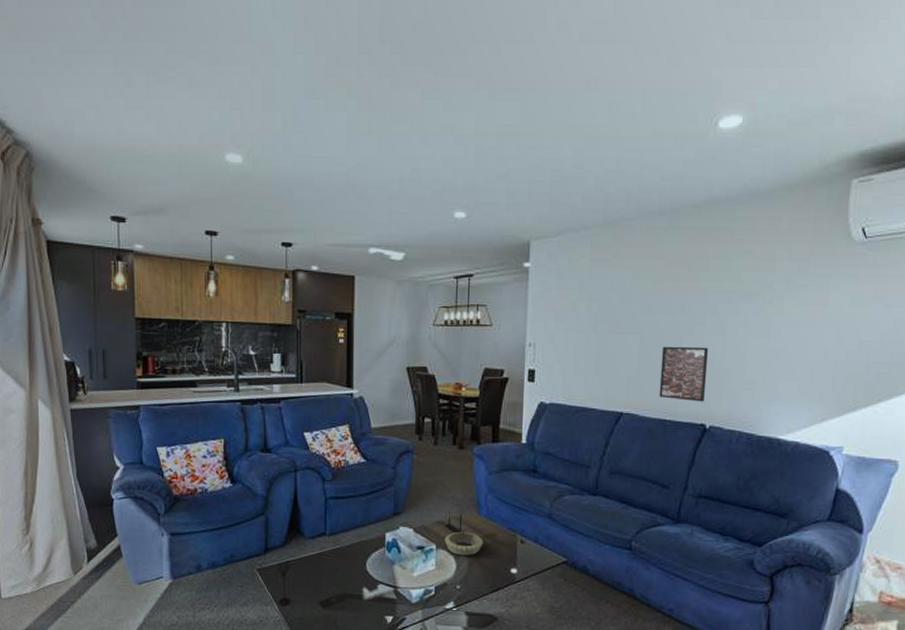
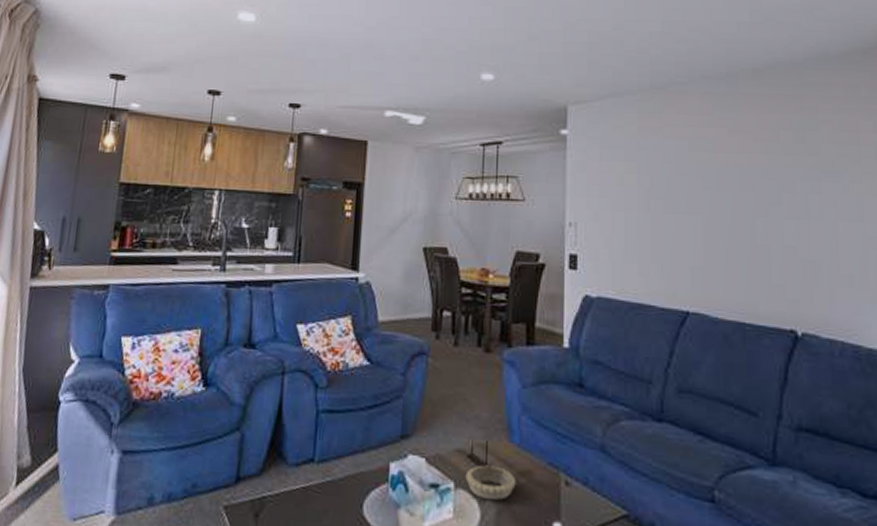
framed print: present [659,346,709,402] -> none [731,230,791,302]

